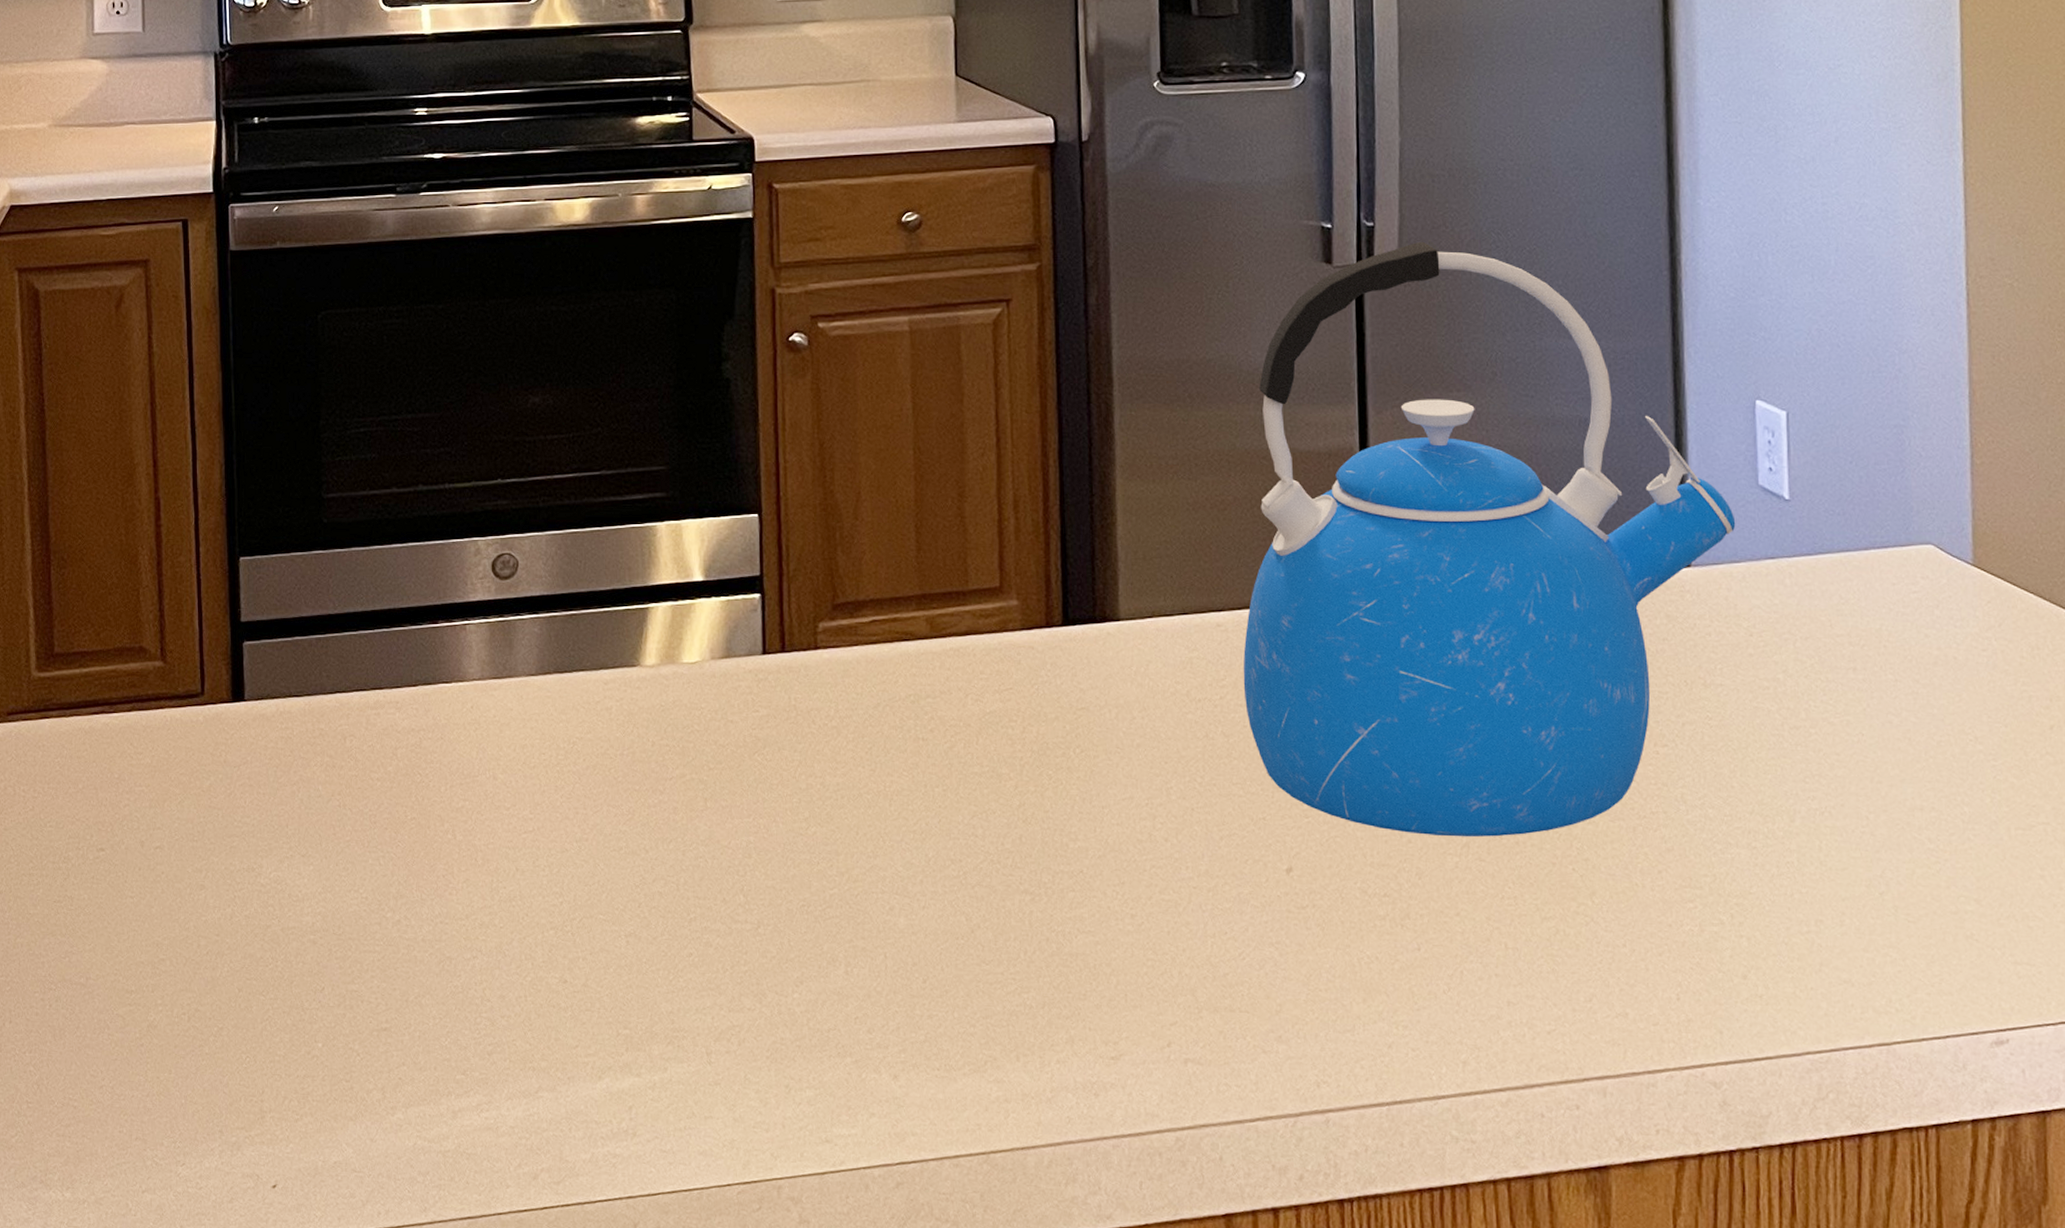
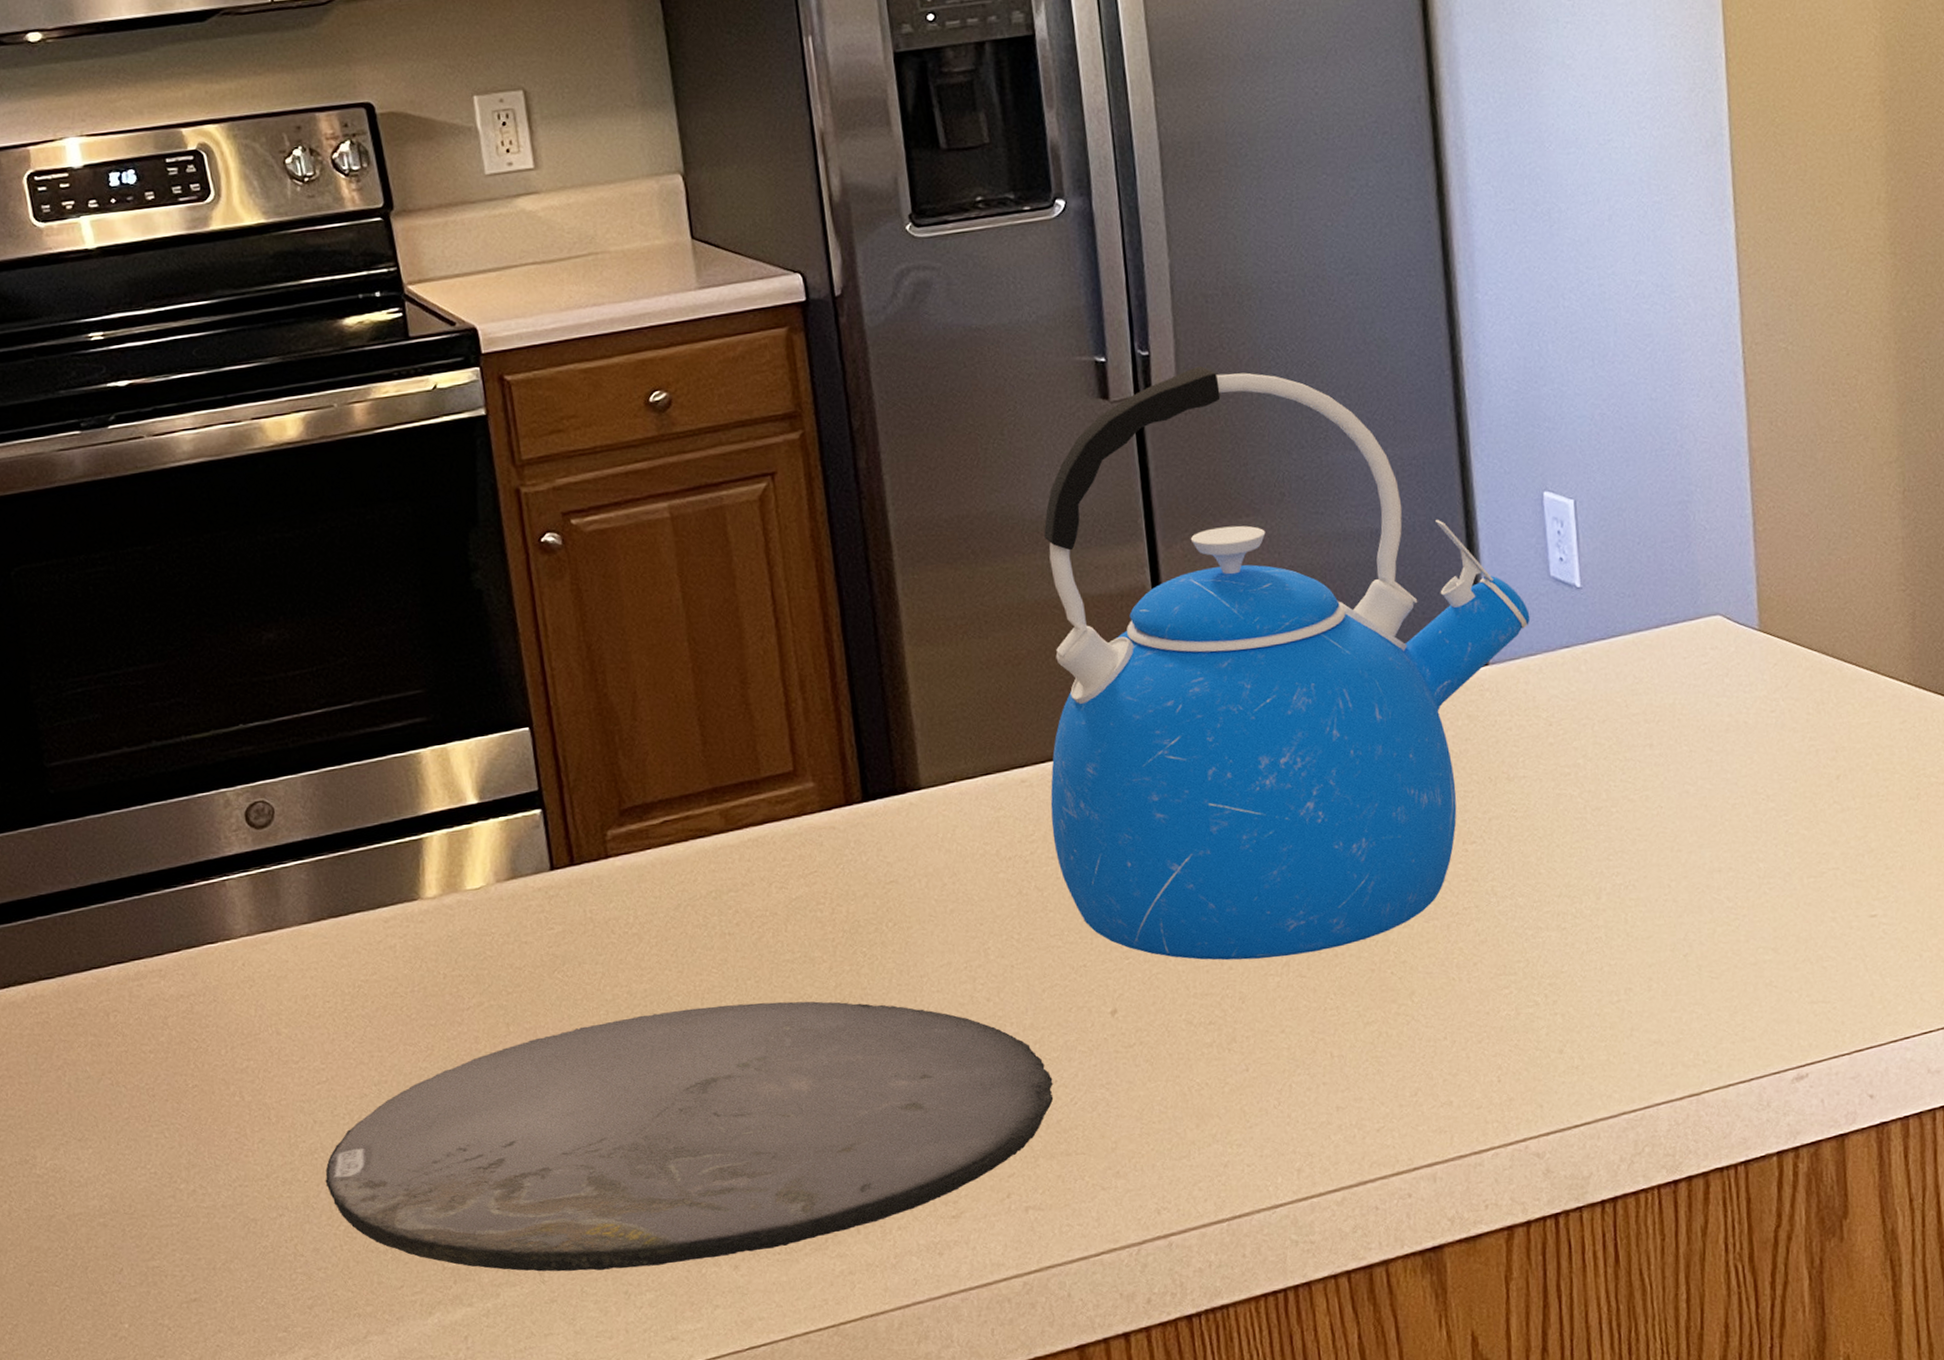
plate: none [519,808,1223,1064] -> present [325,1001,1054,1272]

